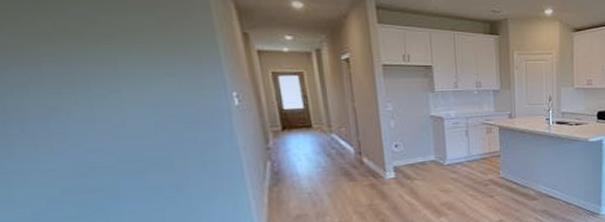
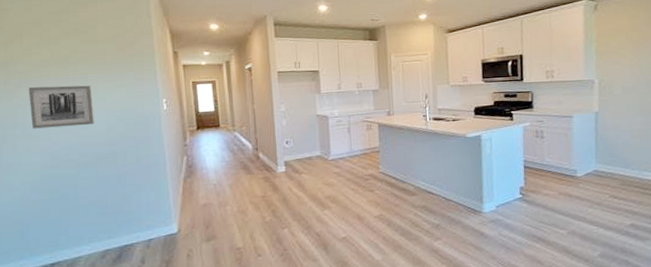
wall art: none [20,69,136,126] -> present [28,85,95,129]

